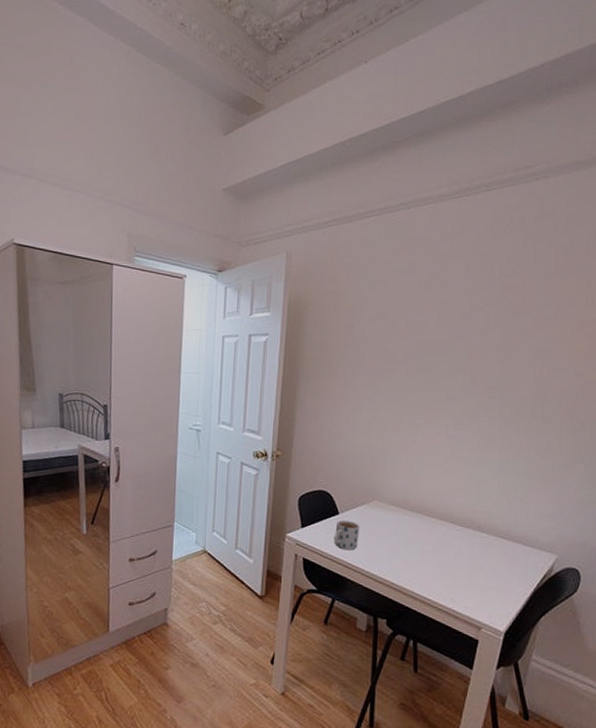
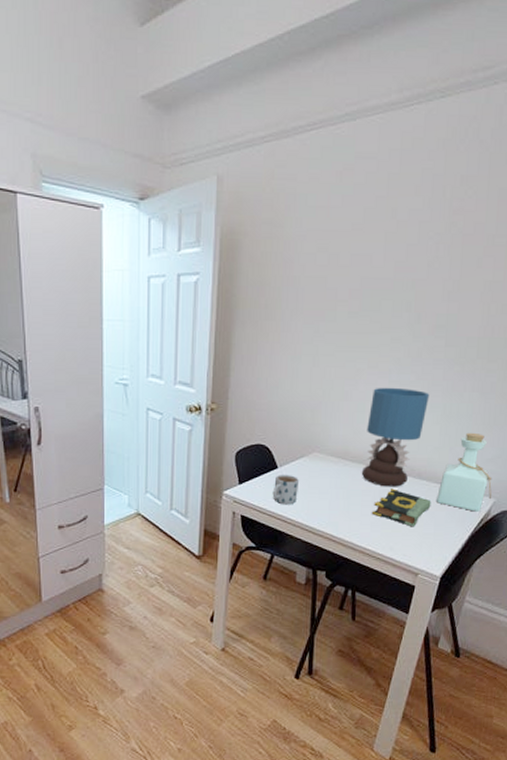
table lamp: none [422,441,486,538] -> present [362,387,430,487]
book: none [433,539,492,580] -> present [372,488,431,527]
bottle: none [498,488,553,568] -> present [437,432,492,512]

